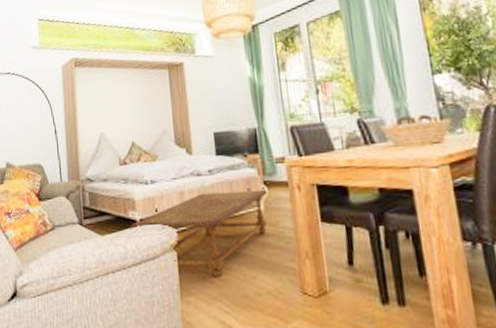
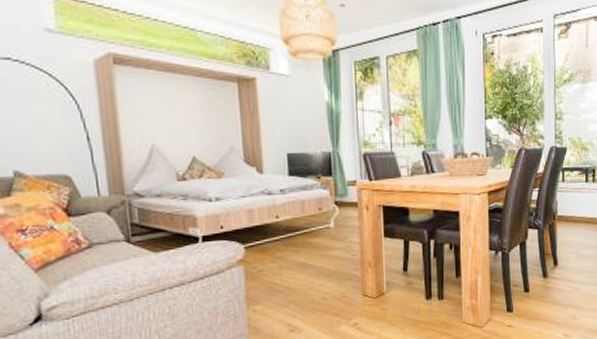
coffee table: present [129,190,268,278] -> none [189,209,338,288]

